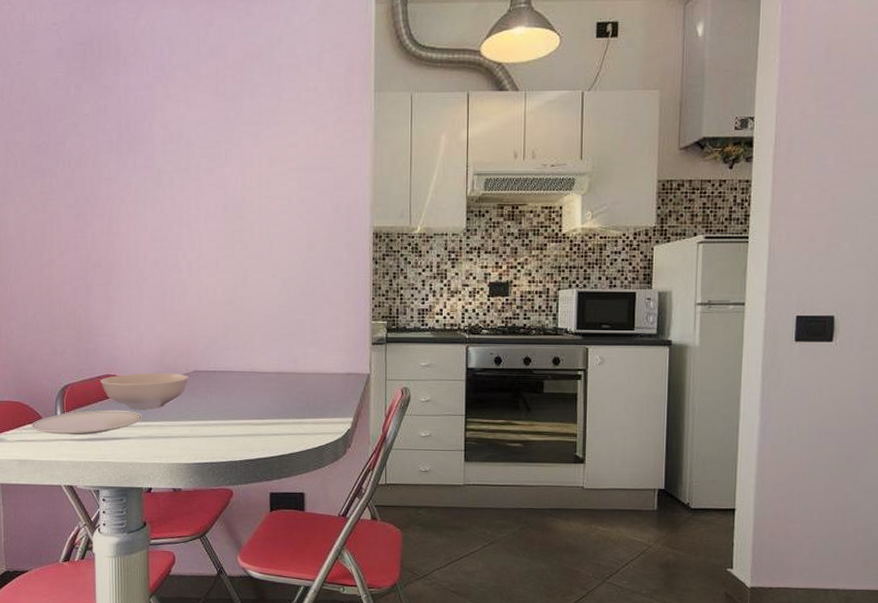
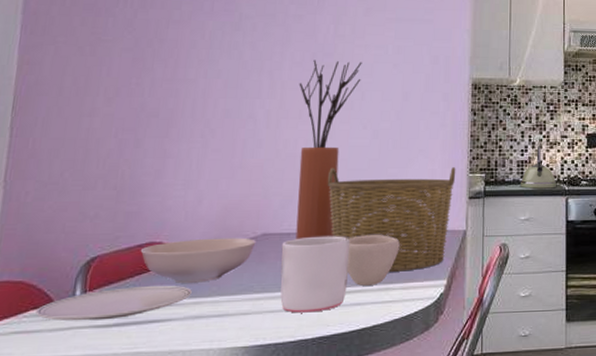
mug: none [210,374,267,439] -> present [280,236,351,313]
vase: none [214,211,269,376] -> present [295,59,362,239]
basket: none [244,313,359,408] -> present [327,167,456,272]
cup: none [265,375,310,419] -> present [346,235,400,286]
kettle: none [420,293,458,338] -> present [519,145,557,190]

